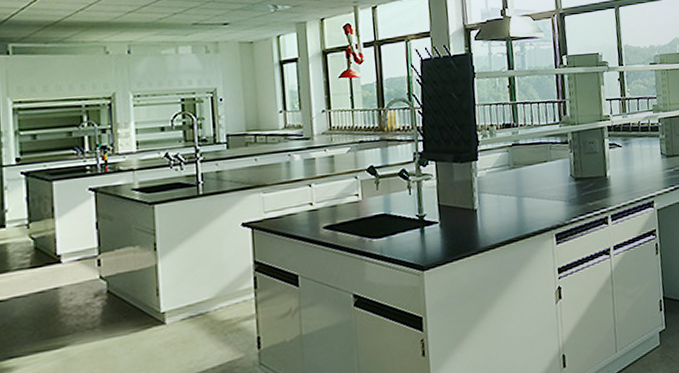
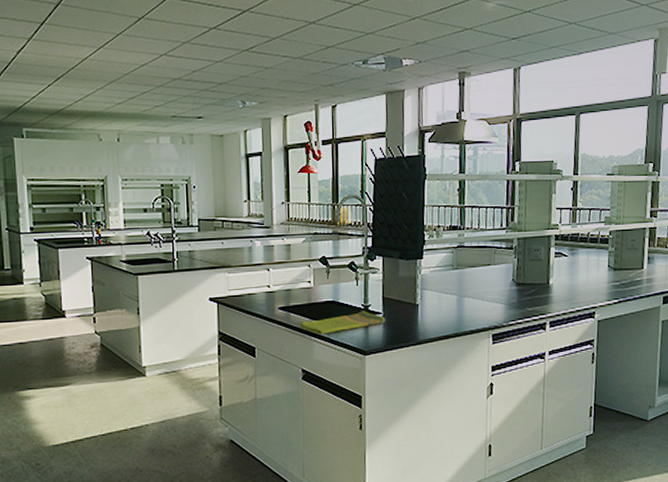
dish towel: none [348,222,444,253] -> present [300,311,386,334]

